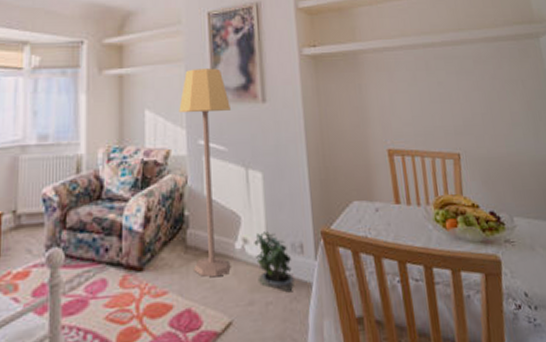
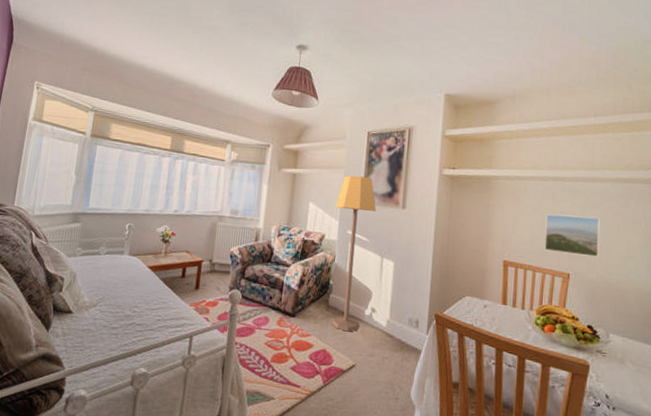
potted plant: present [254,231,294,293] -> none [379,305,408,354]
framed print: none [423,83,485,131] -> present [544,214,600,257]

